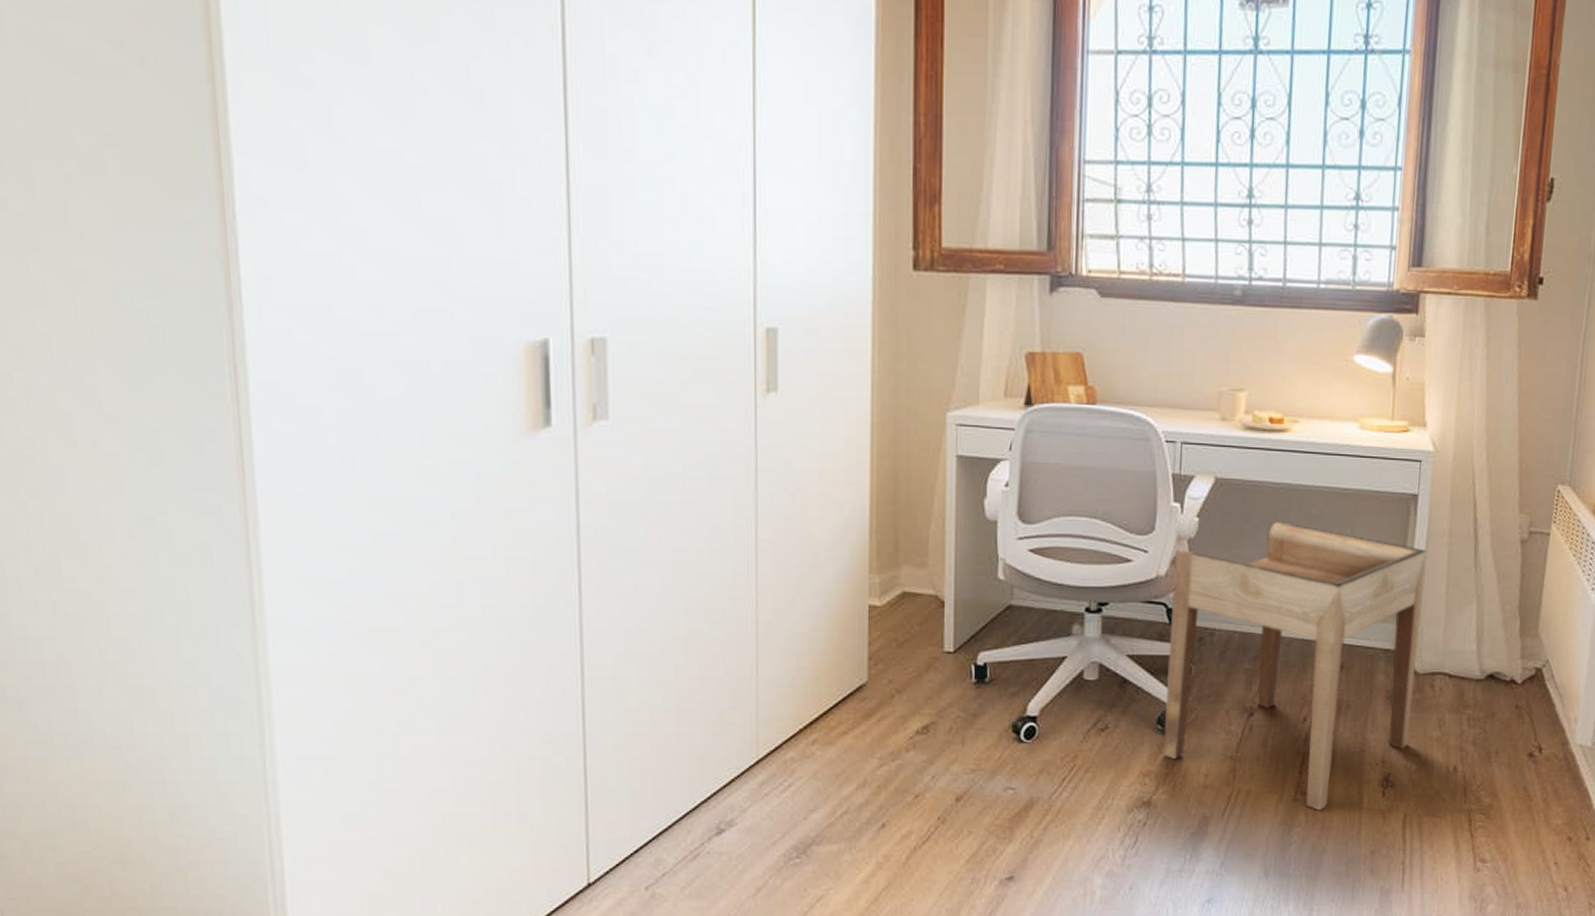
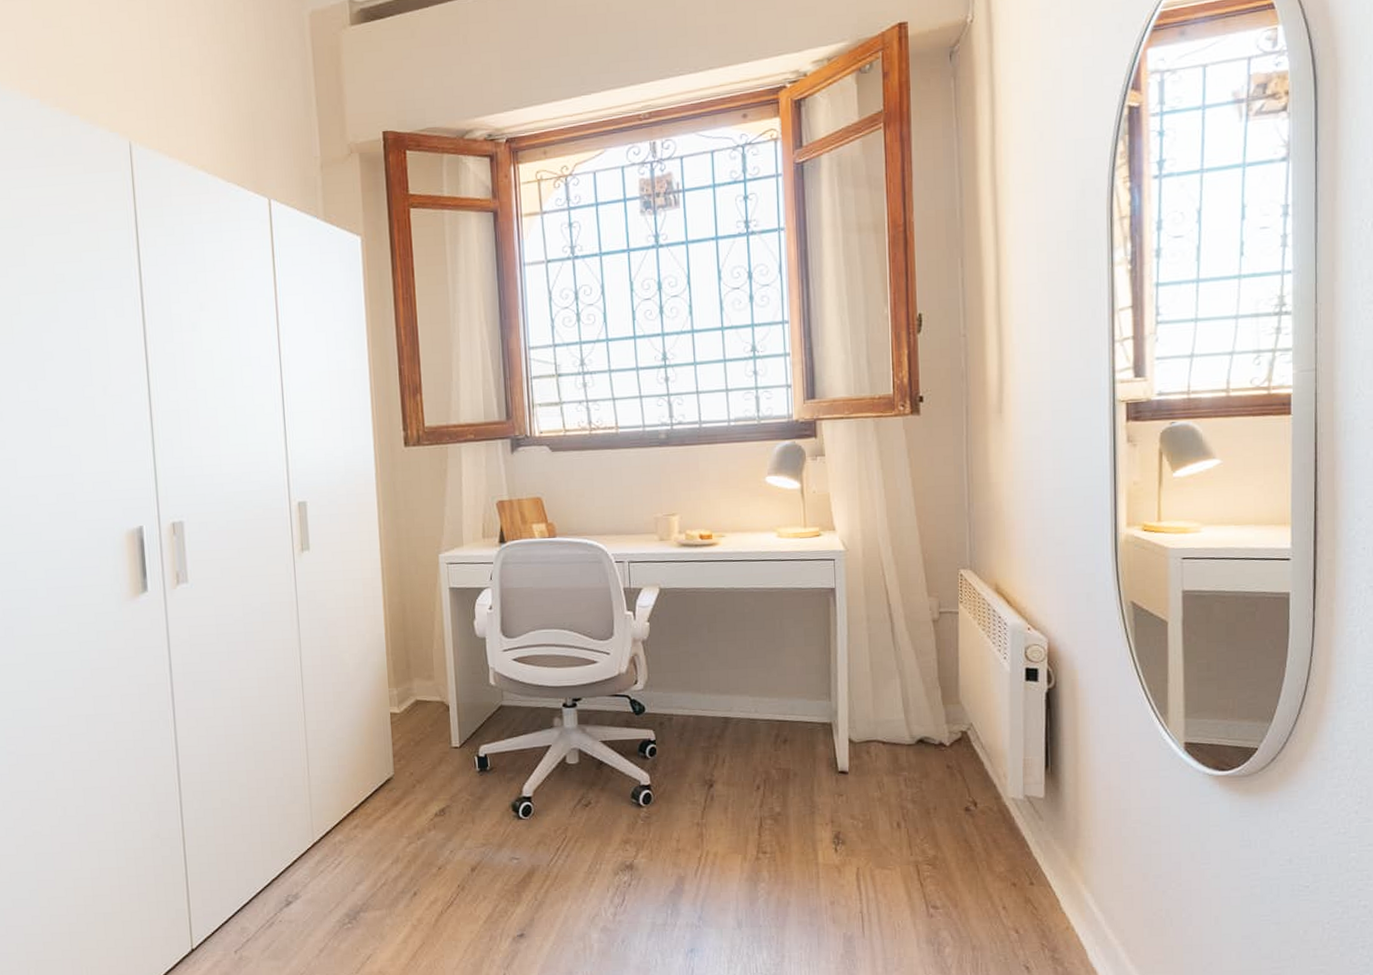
side table: present [1163,522,1427,811] -> none [632,621,853,868]

